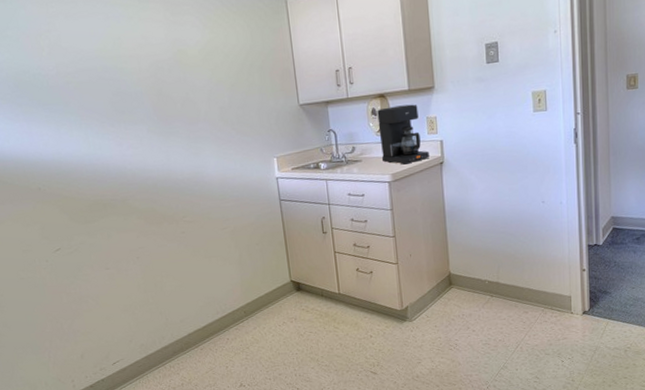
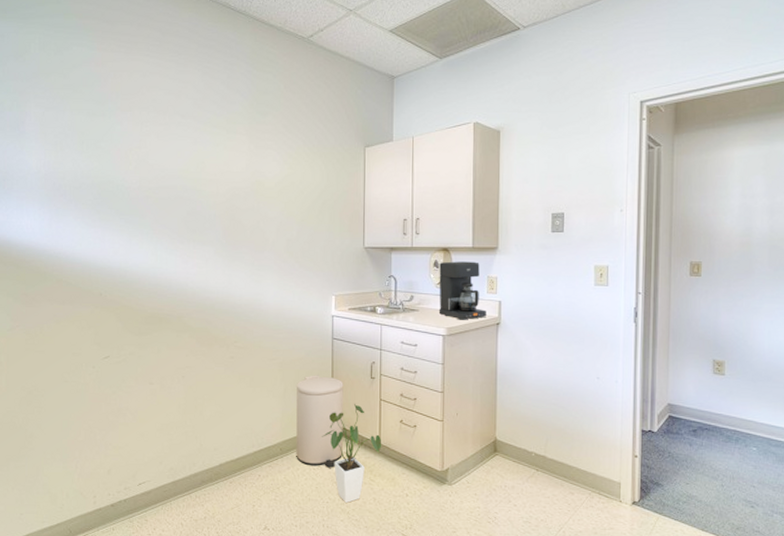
pedal bin: none [250,237,305,324] -> present [296,375,344,468]
house plant: none [283,260,342,352] -> present [322,404,382,503]

